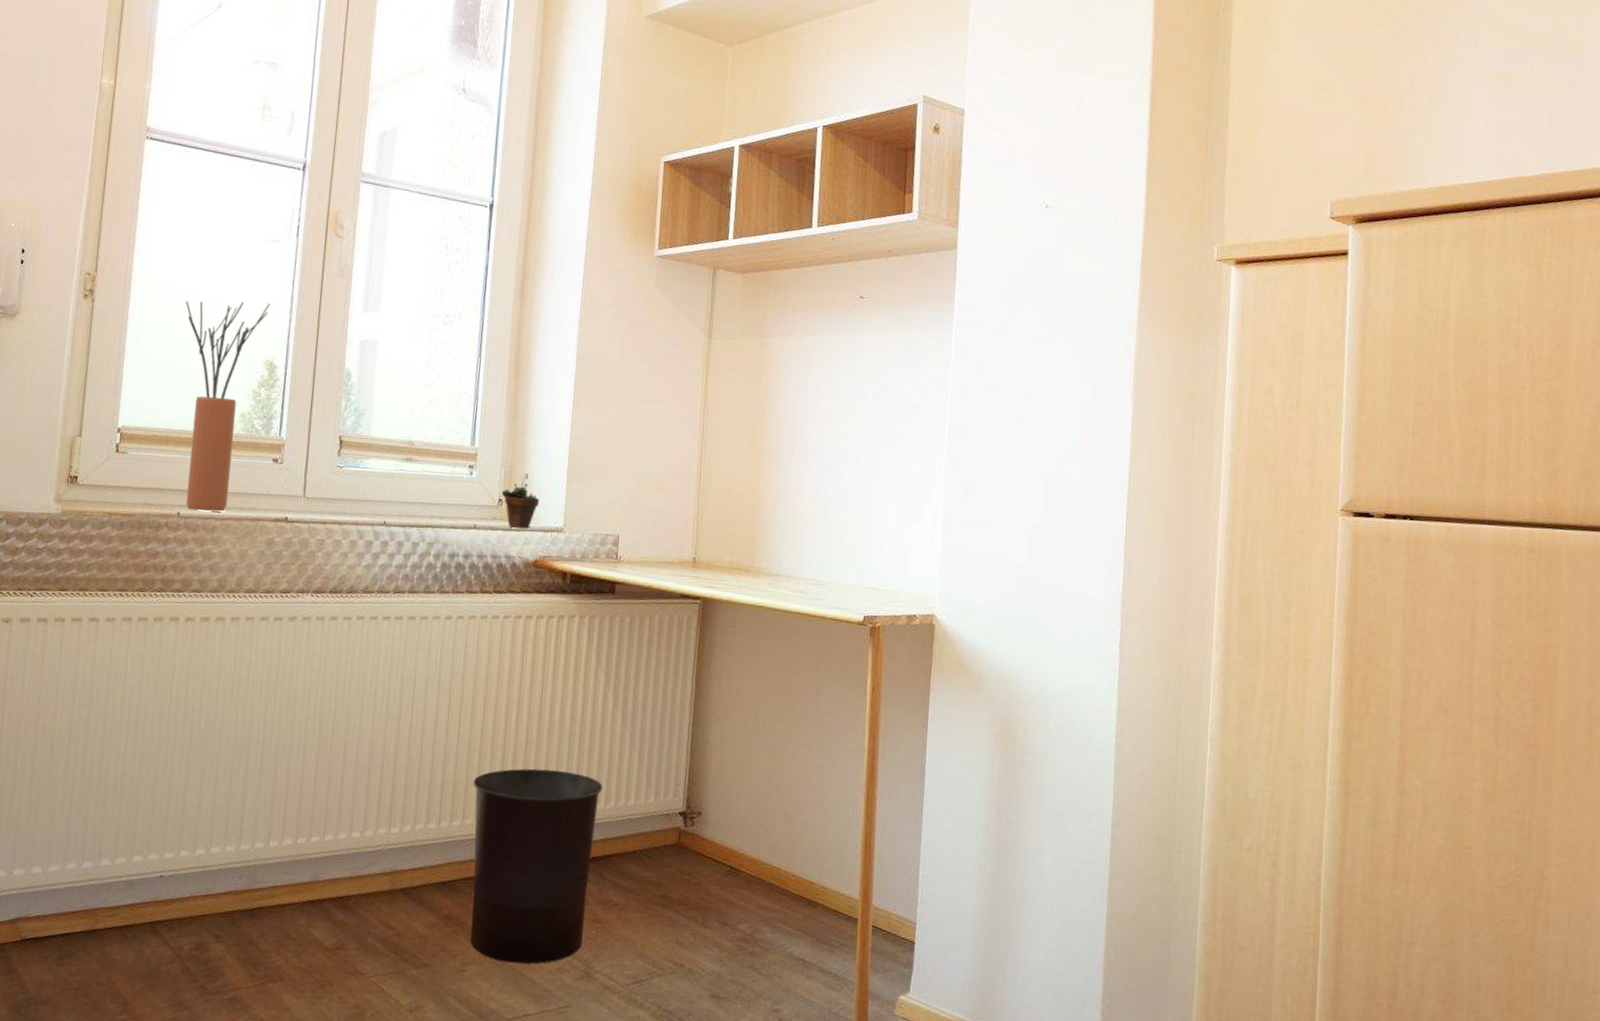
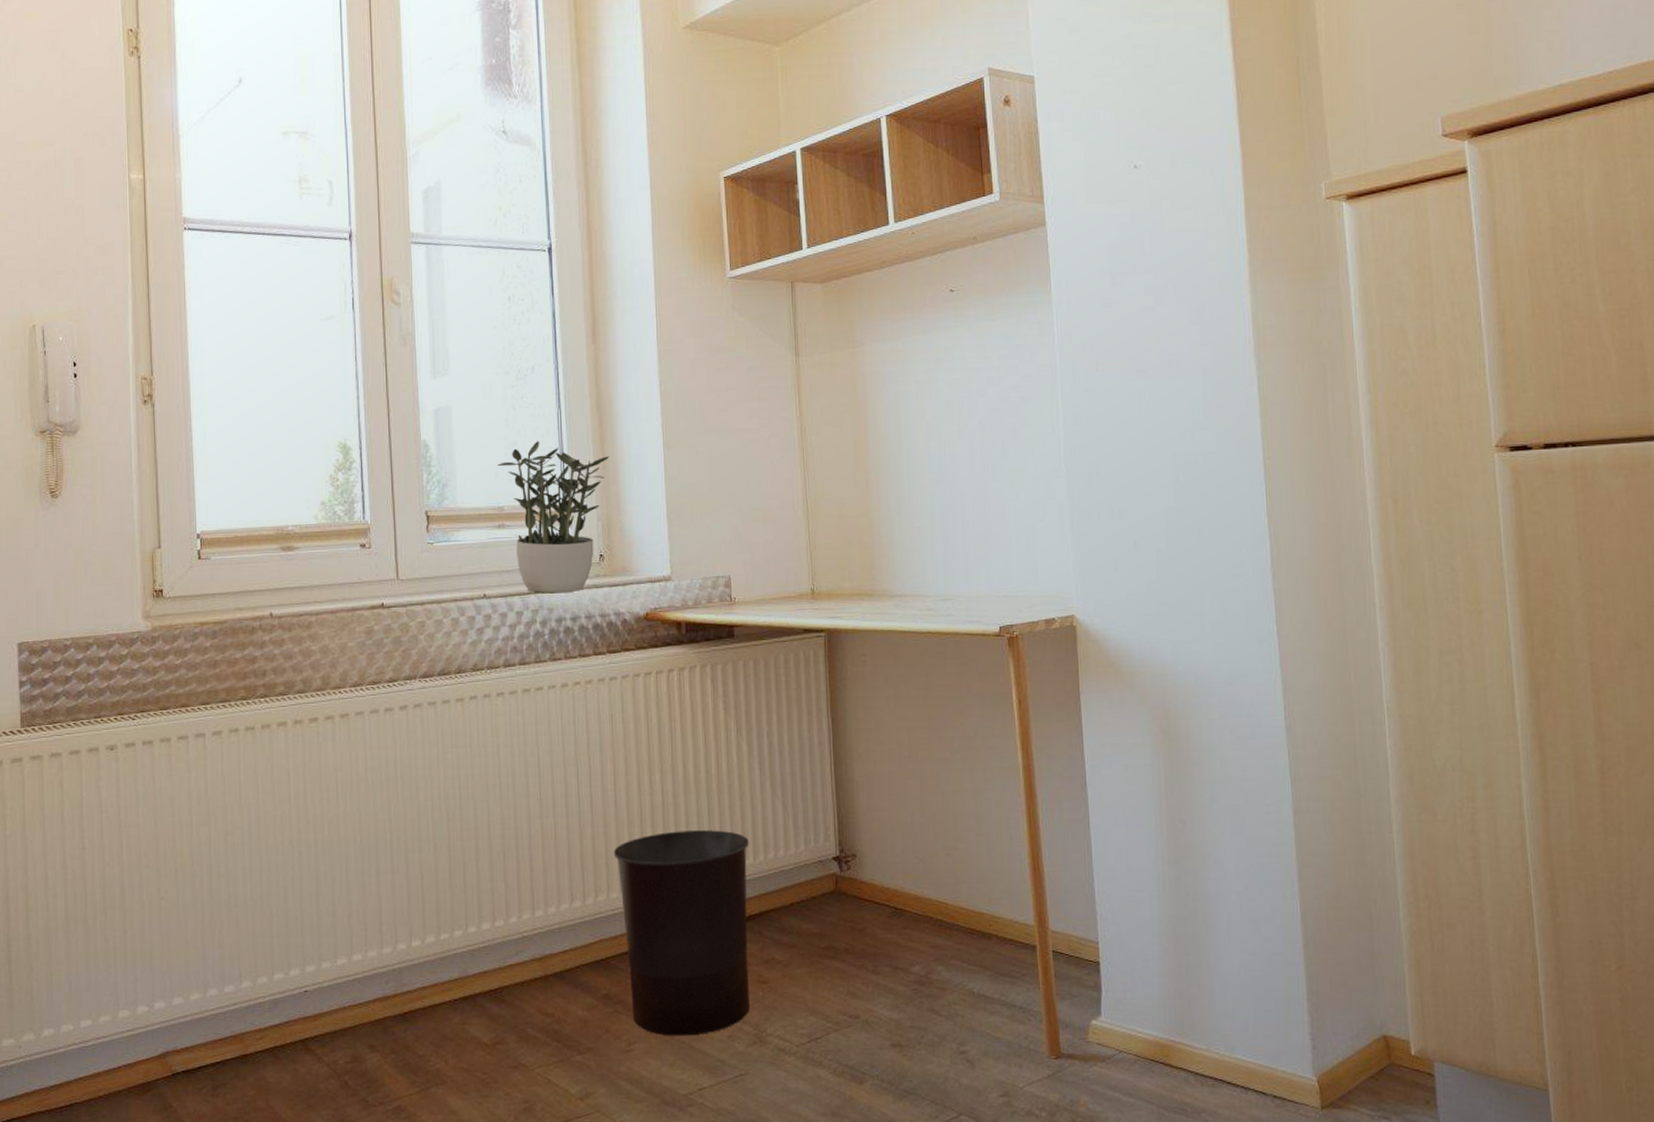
vase: present [185,301,270,512] -> none [248,383,335,609]
potted plant: none [414,384,521,531] -> present [497,441,610,594]
succulent plant: present [501,473,540,530] -> none [601,524,643,584]

